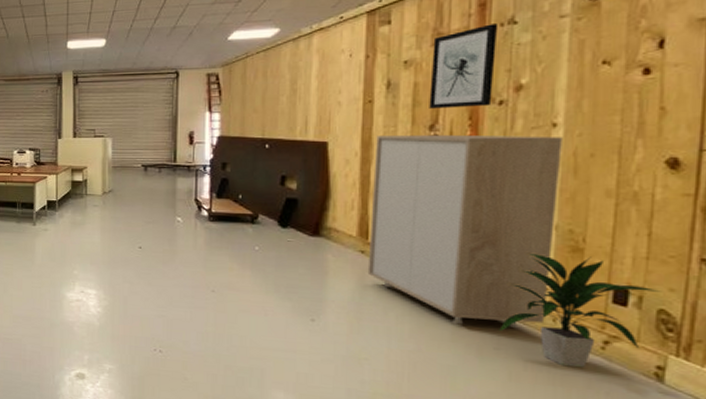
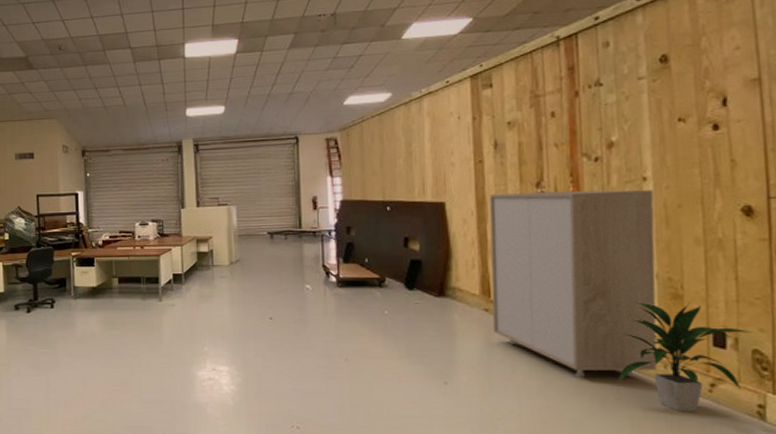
wall art: present [429,23,499,109] -> none [531,86,589,167]

